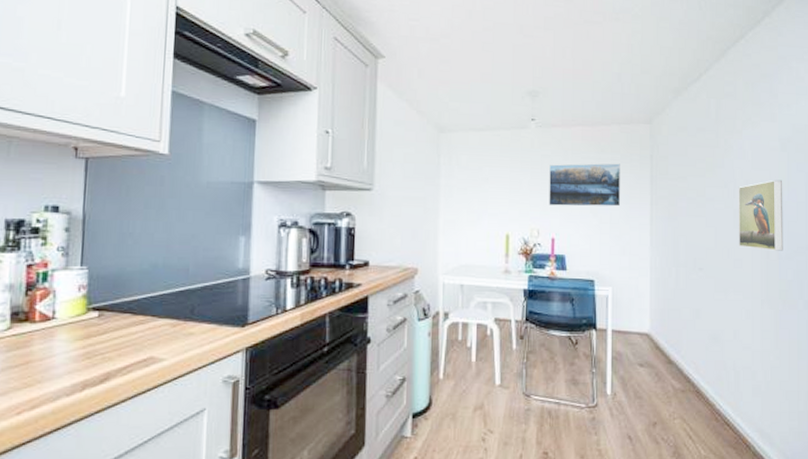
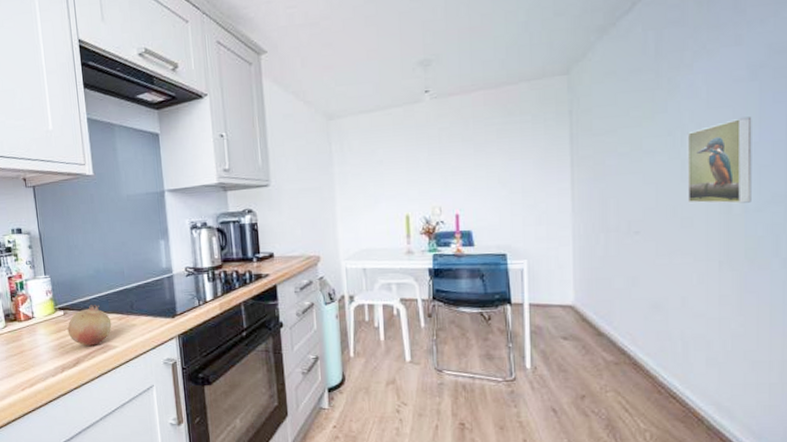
fruit: none [100,306,163,357] -> present [67,304,112,346]
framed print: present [549,163,621,207] -> none [448,125,534,181]

